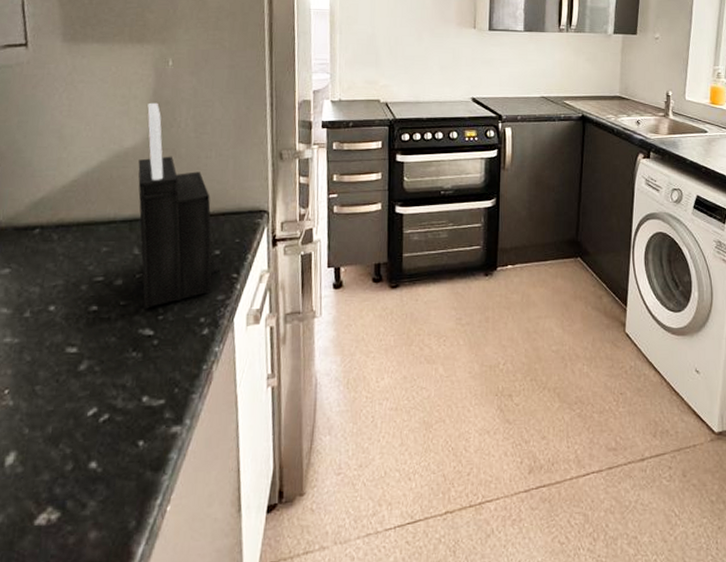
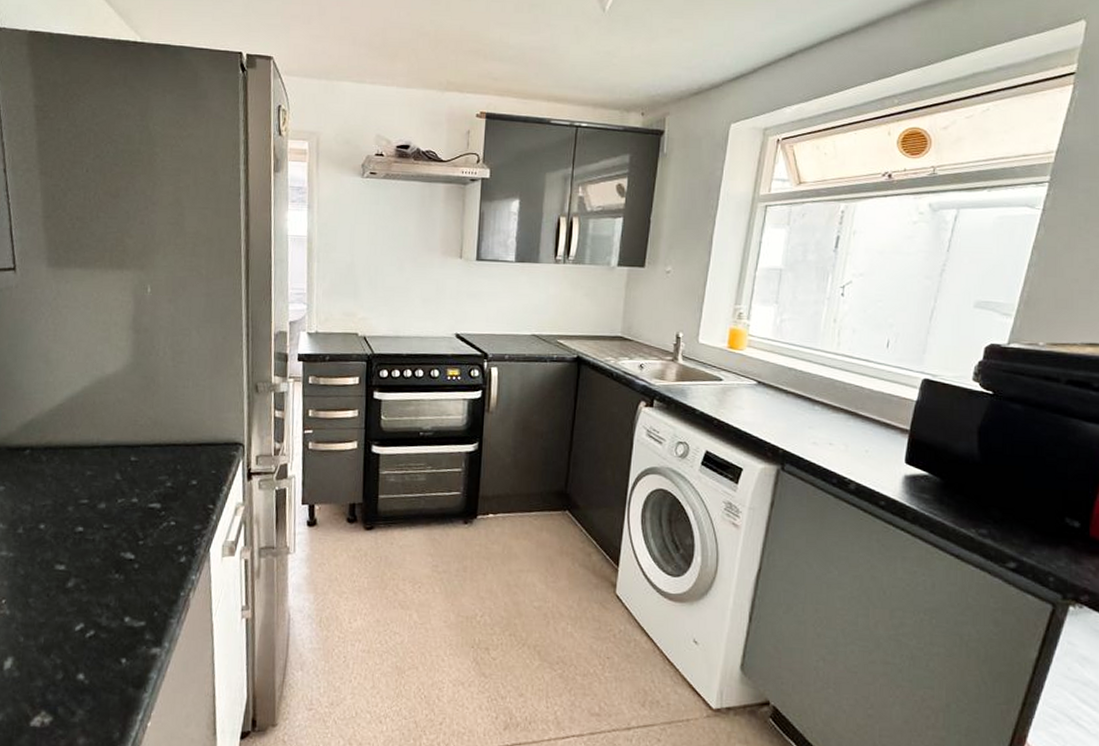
knife block: present [138,102,220,310] -> none [119,329,197,534]

